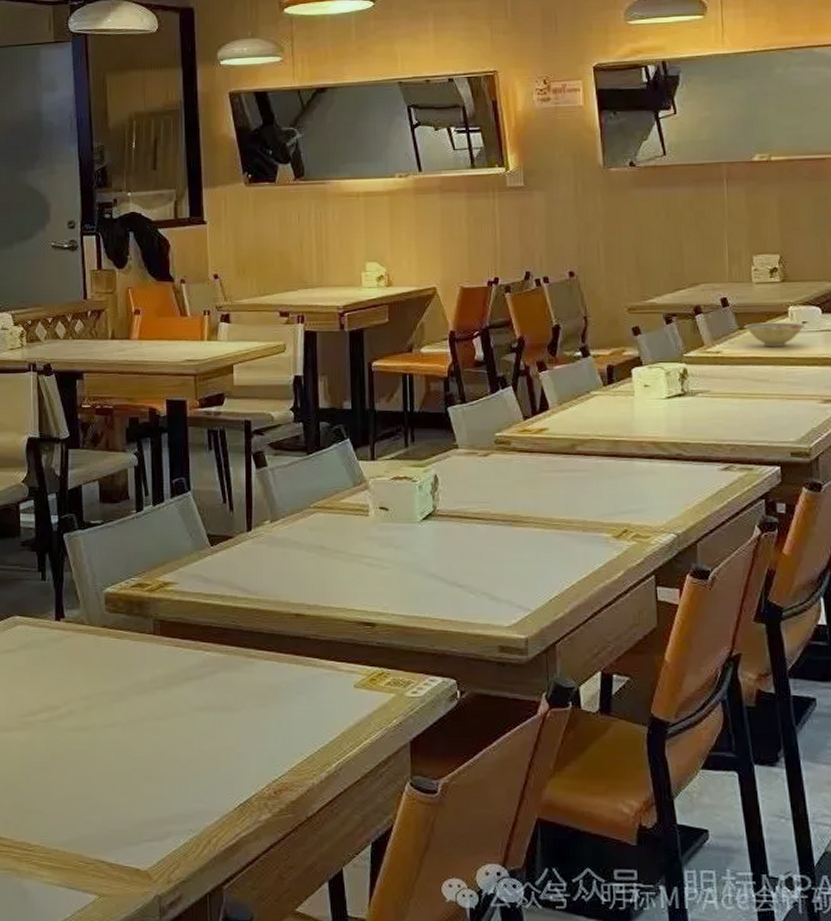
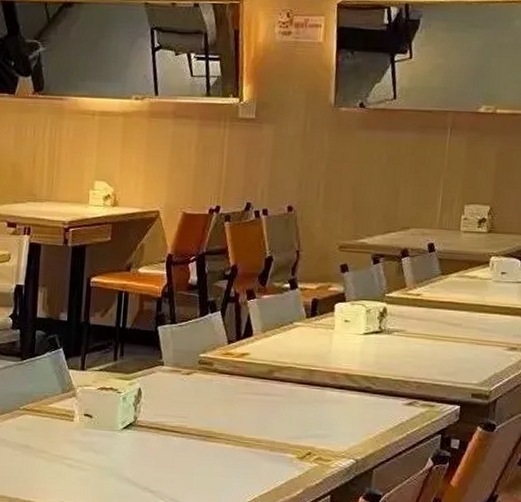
soup bowl: present [744,322,806,347] -> none [446,269,504,295]

